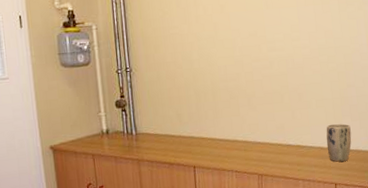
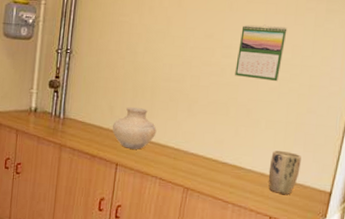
vase: none [184,110,225,150] -> present [112,106,157,150]
calendar: none [280,16,319,66] -> present [235,24,288,82]

